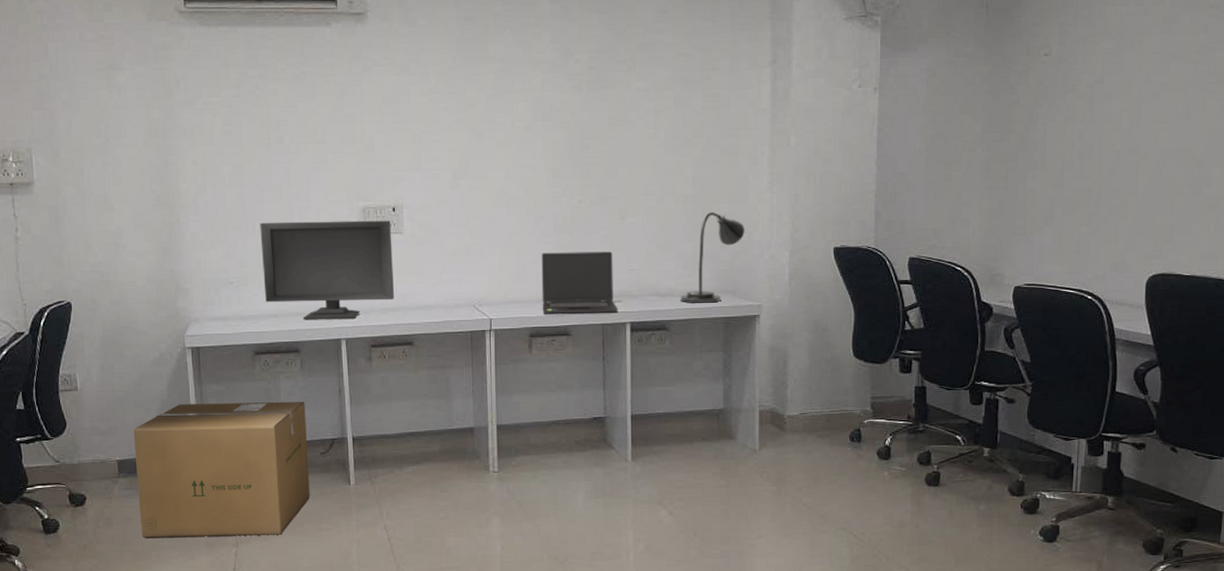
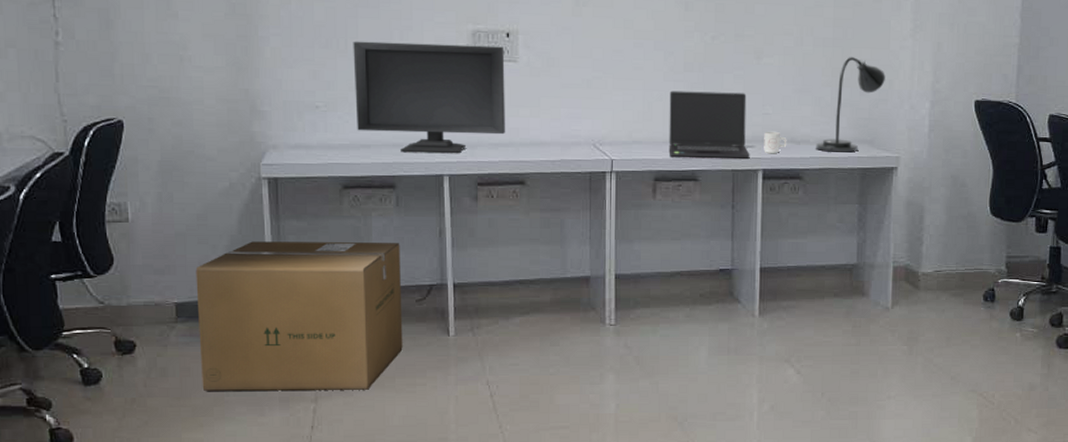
mug: none [631,286,653,307] -> present [764,131,787,153]

